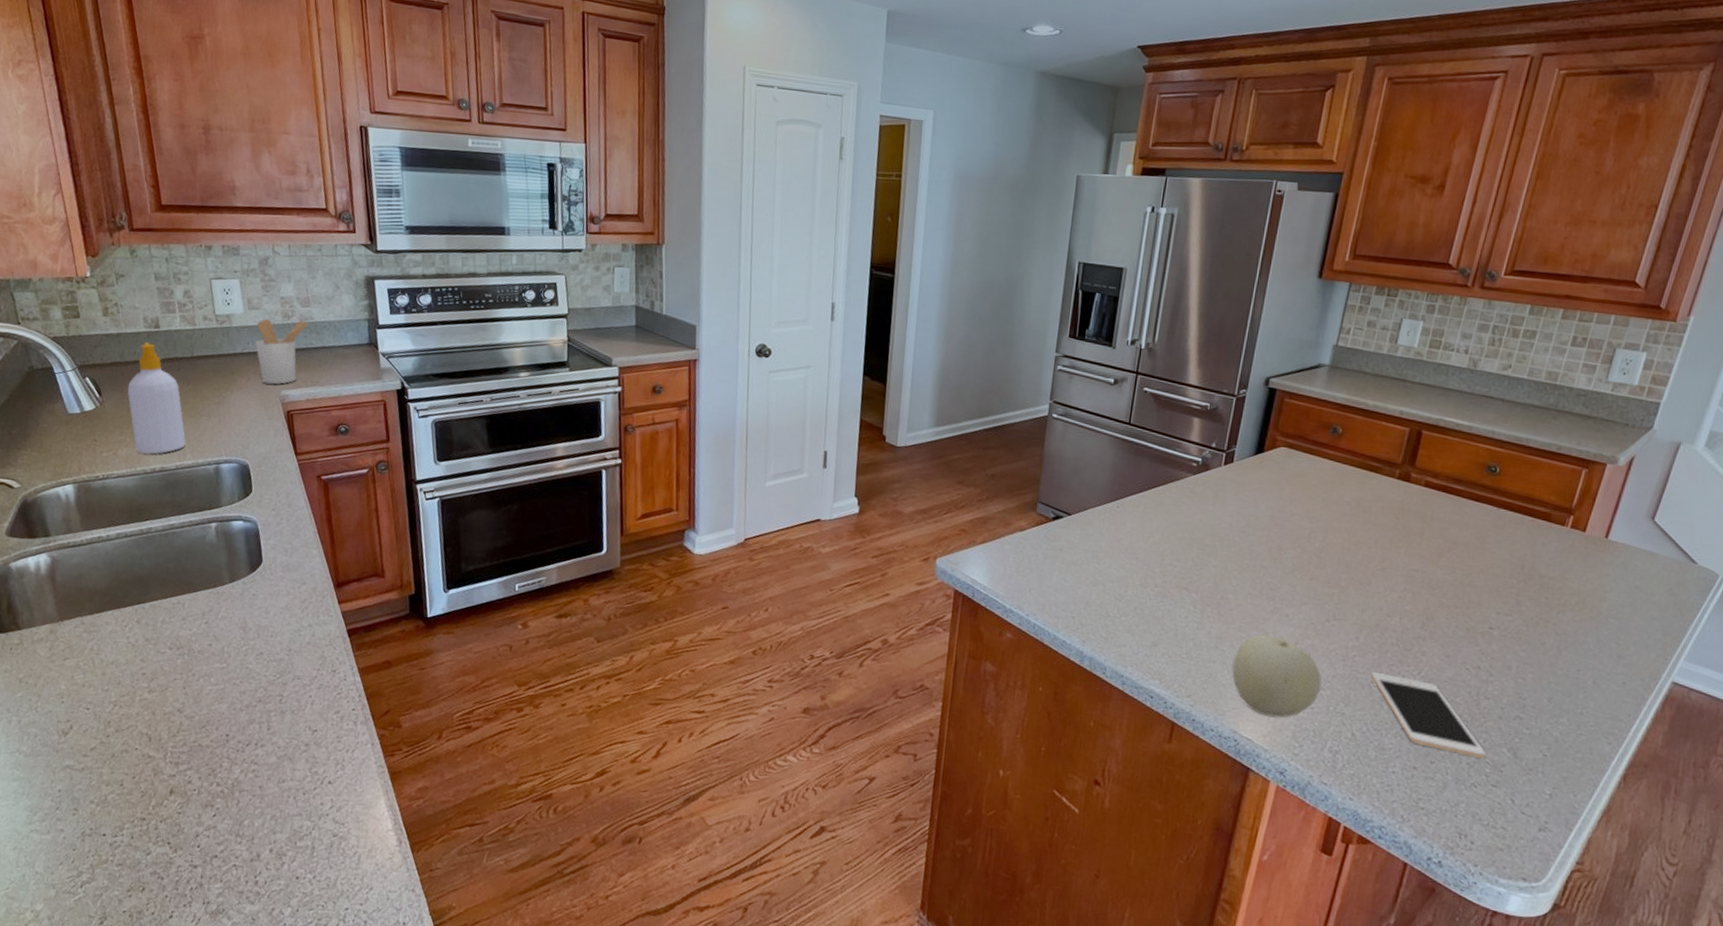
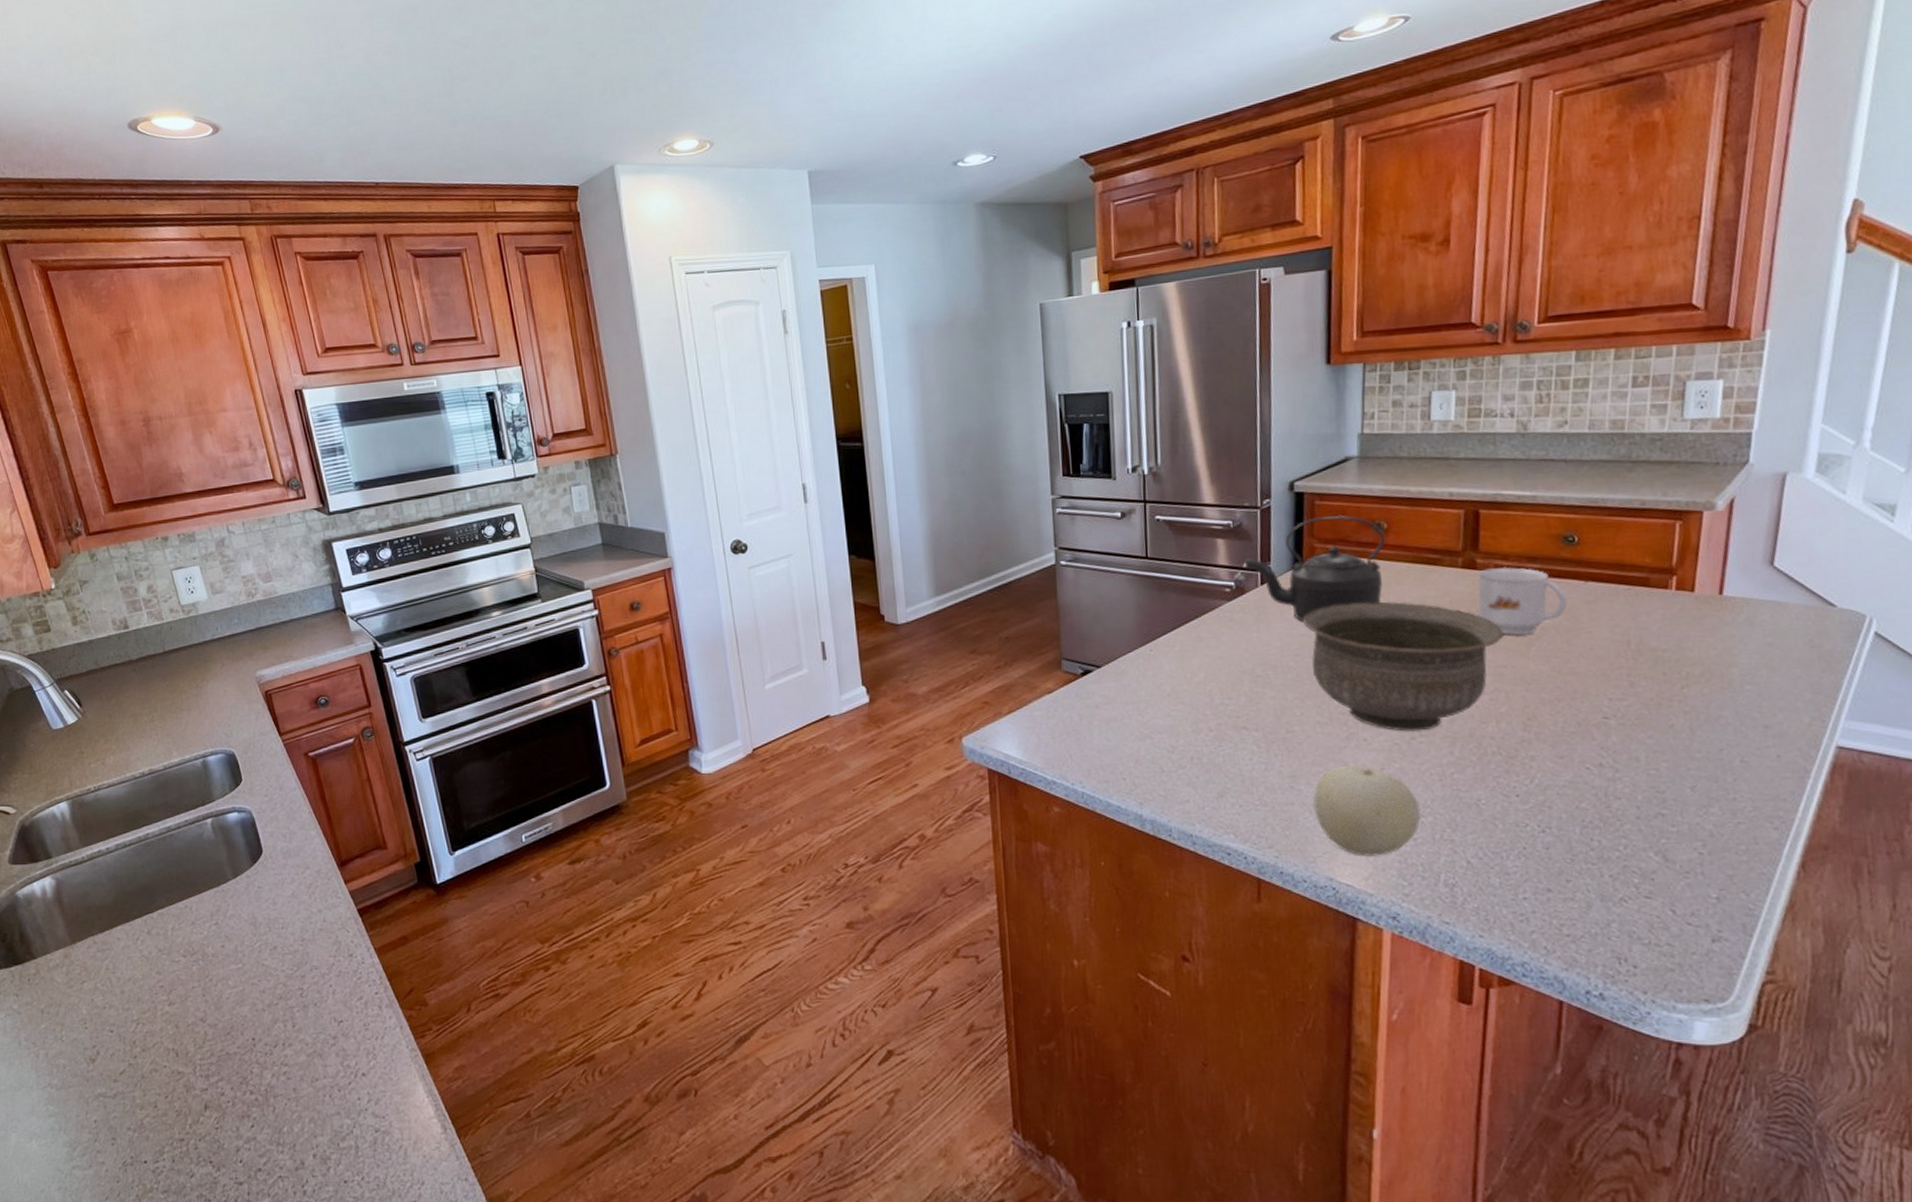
soap bottle: present [127,341,187,454] -> none [106,644,171,758]
utensil holder: present [255,319,309,385] -> none [222,596,274,667]
kettle: none [1213,413,1339,504] -> present [1244,514,1386,622]
bowl: none [1253,492,1421,616] -> present [1302,601,1504,732]
cell phone: present [1371,671,1486,758] -> none [1476,787,1630,868]
mug: none [1403,483,1481,547] -> present [1477,566,1568,636]

